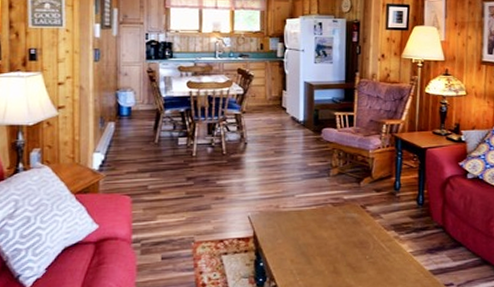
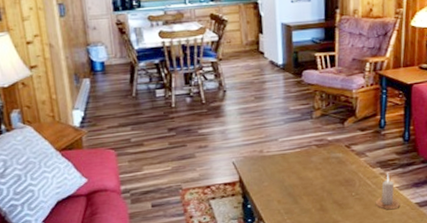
candle: none [389,237,414,277] -> present [375,173,400,210]

